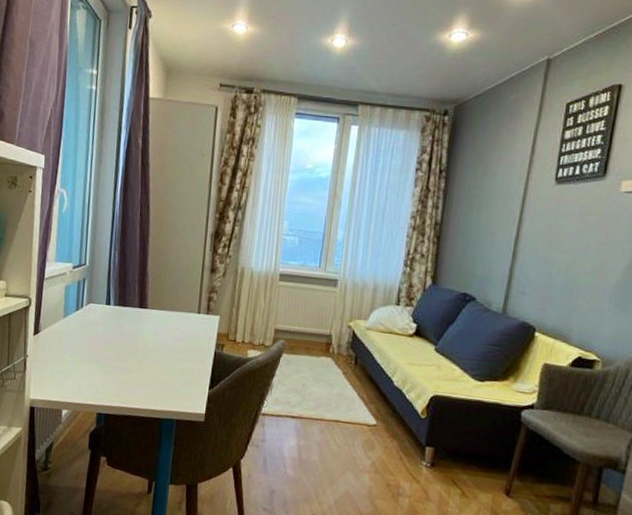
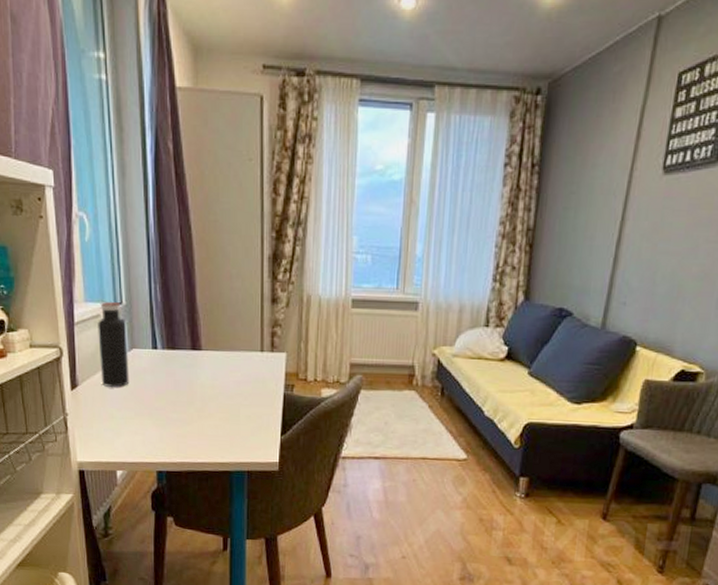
water bottle: none [60,262,87,336] -> present [98,302,130,387]

